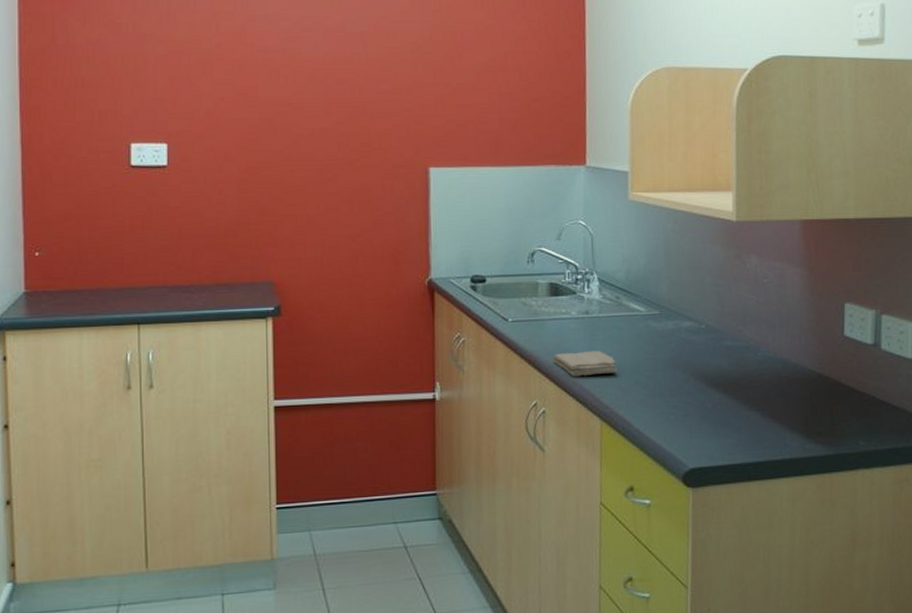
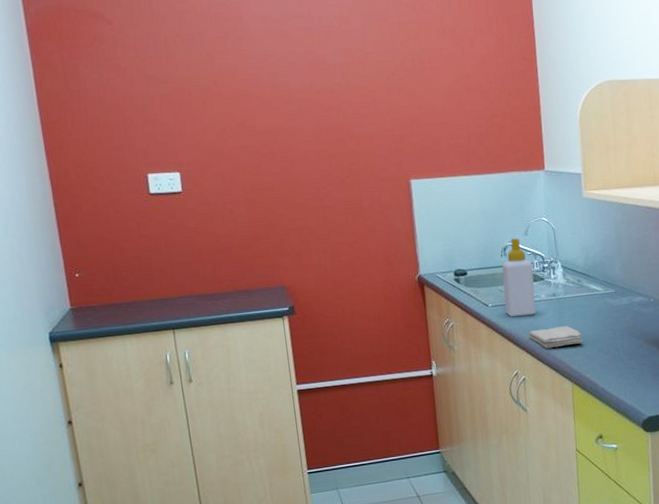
soap bottle: none [527,242,565,336] -> present [501,238,536,318]

